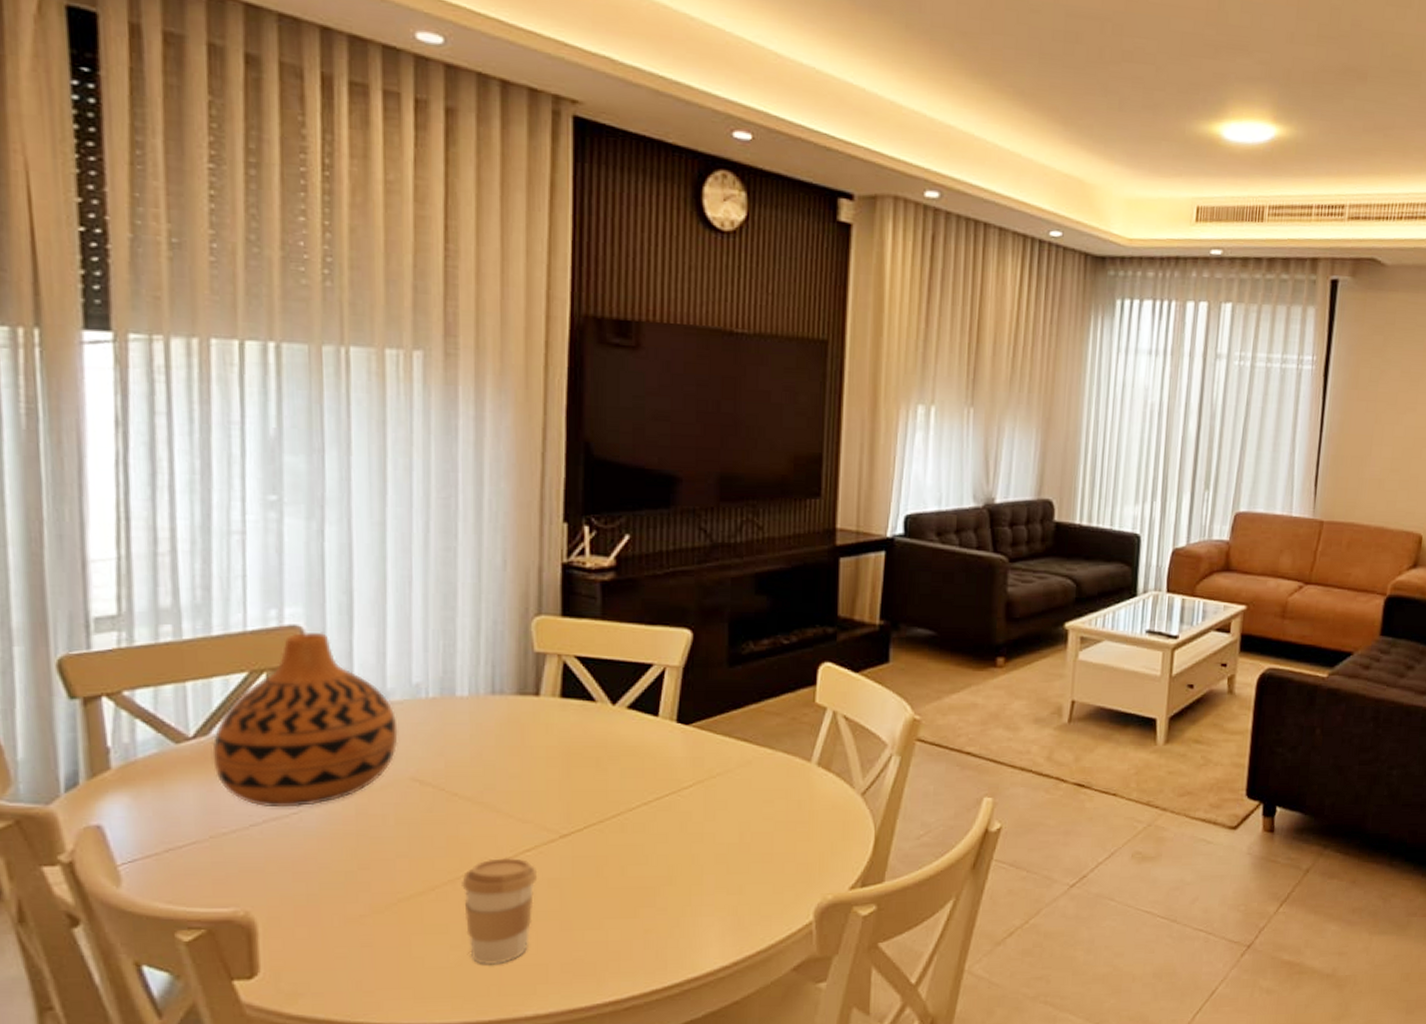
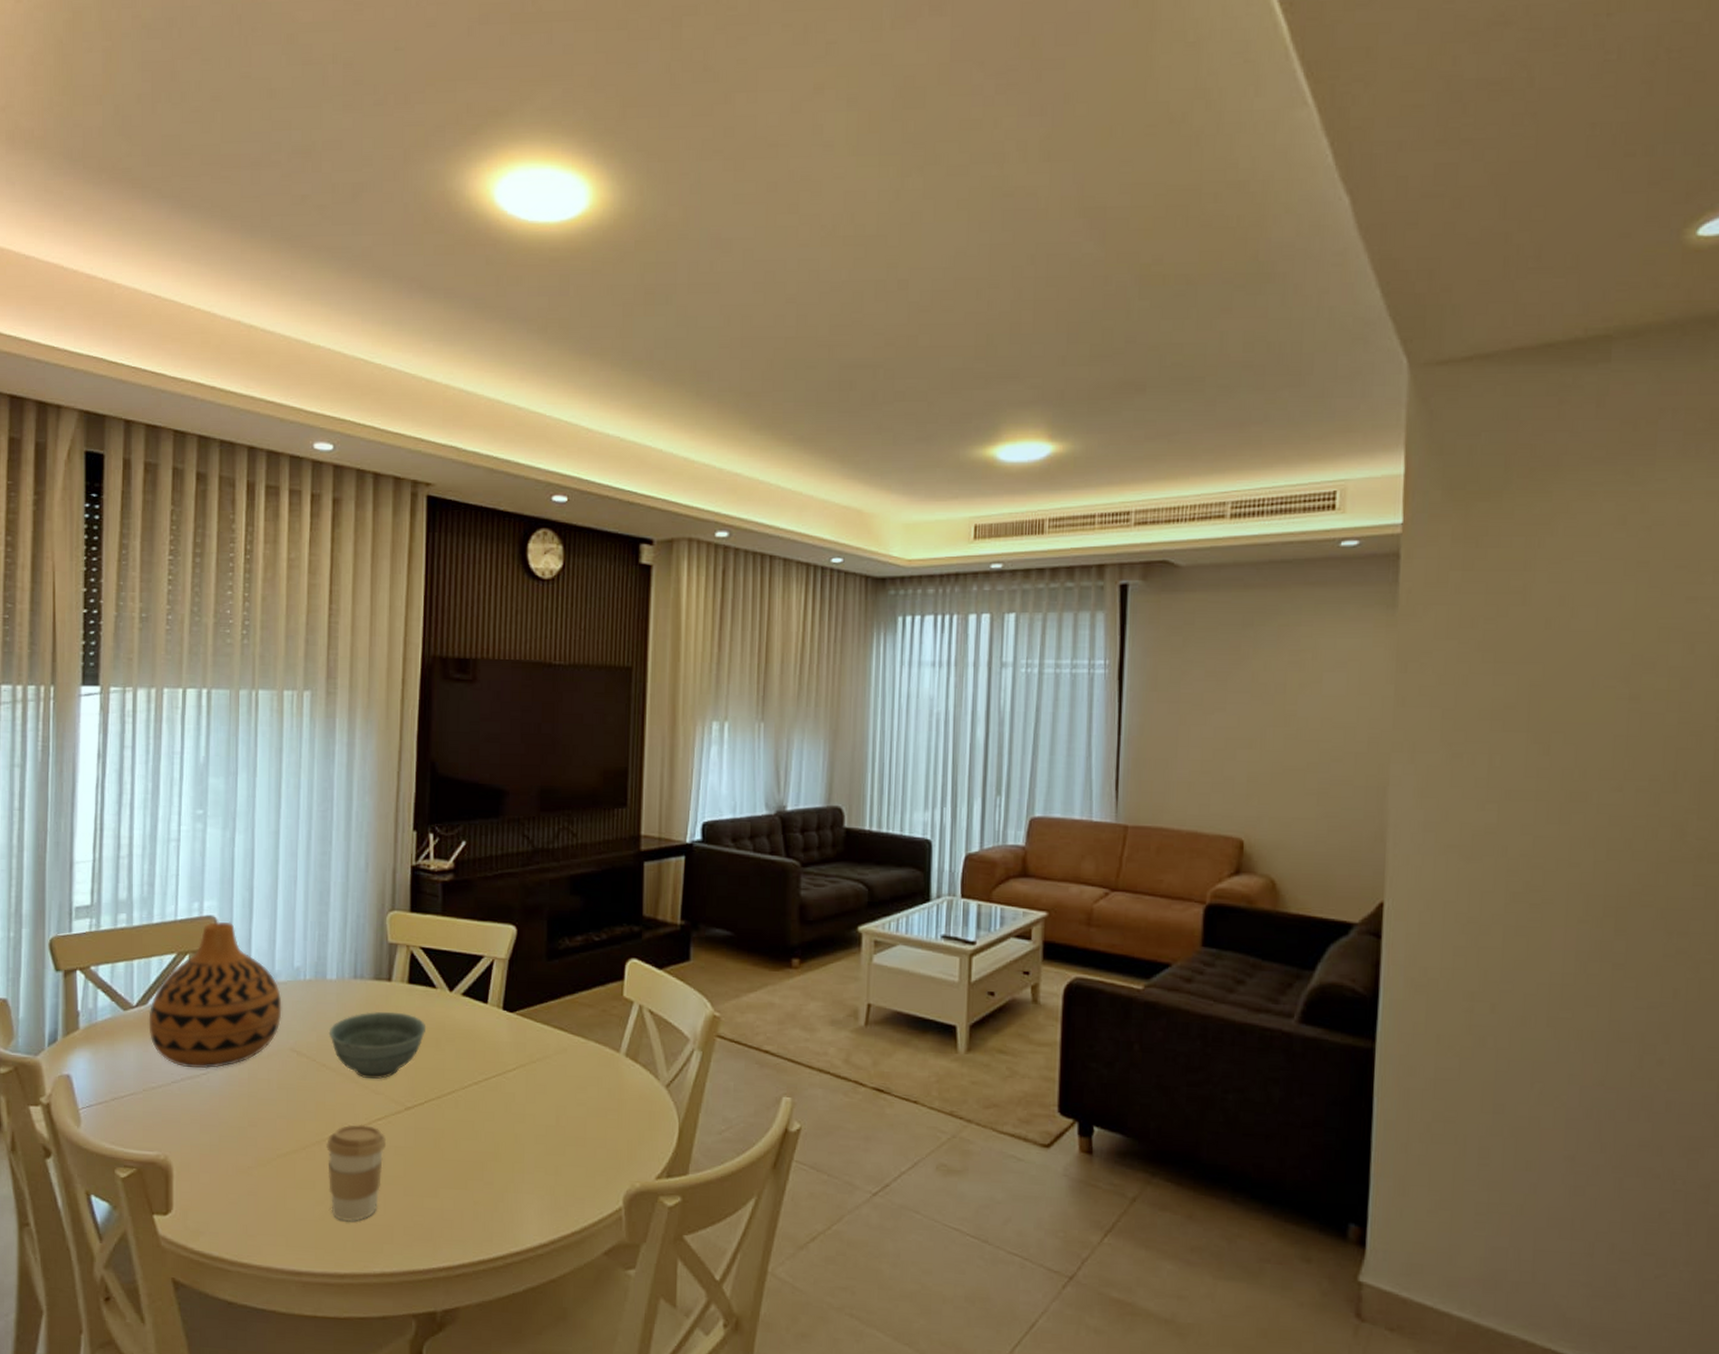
bowl: none [460,730,585,807] -> present [328,1011,427,1080]

